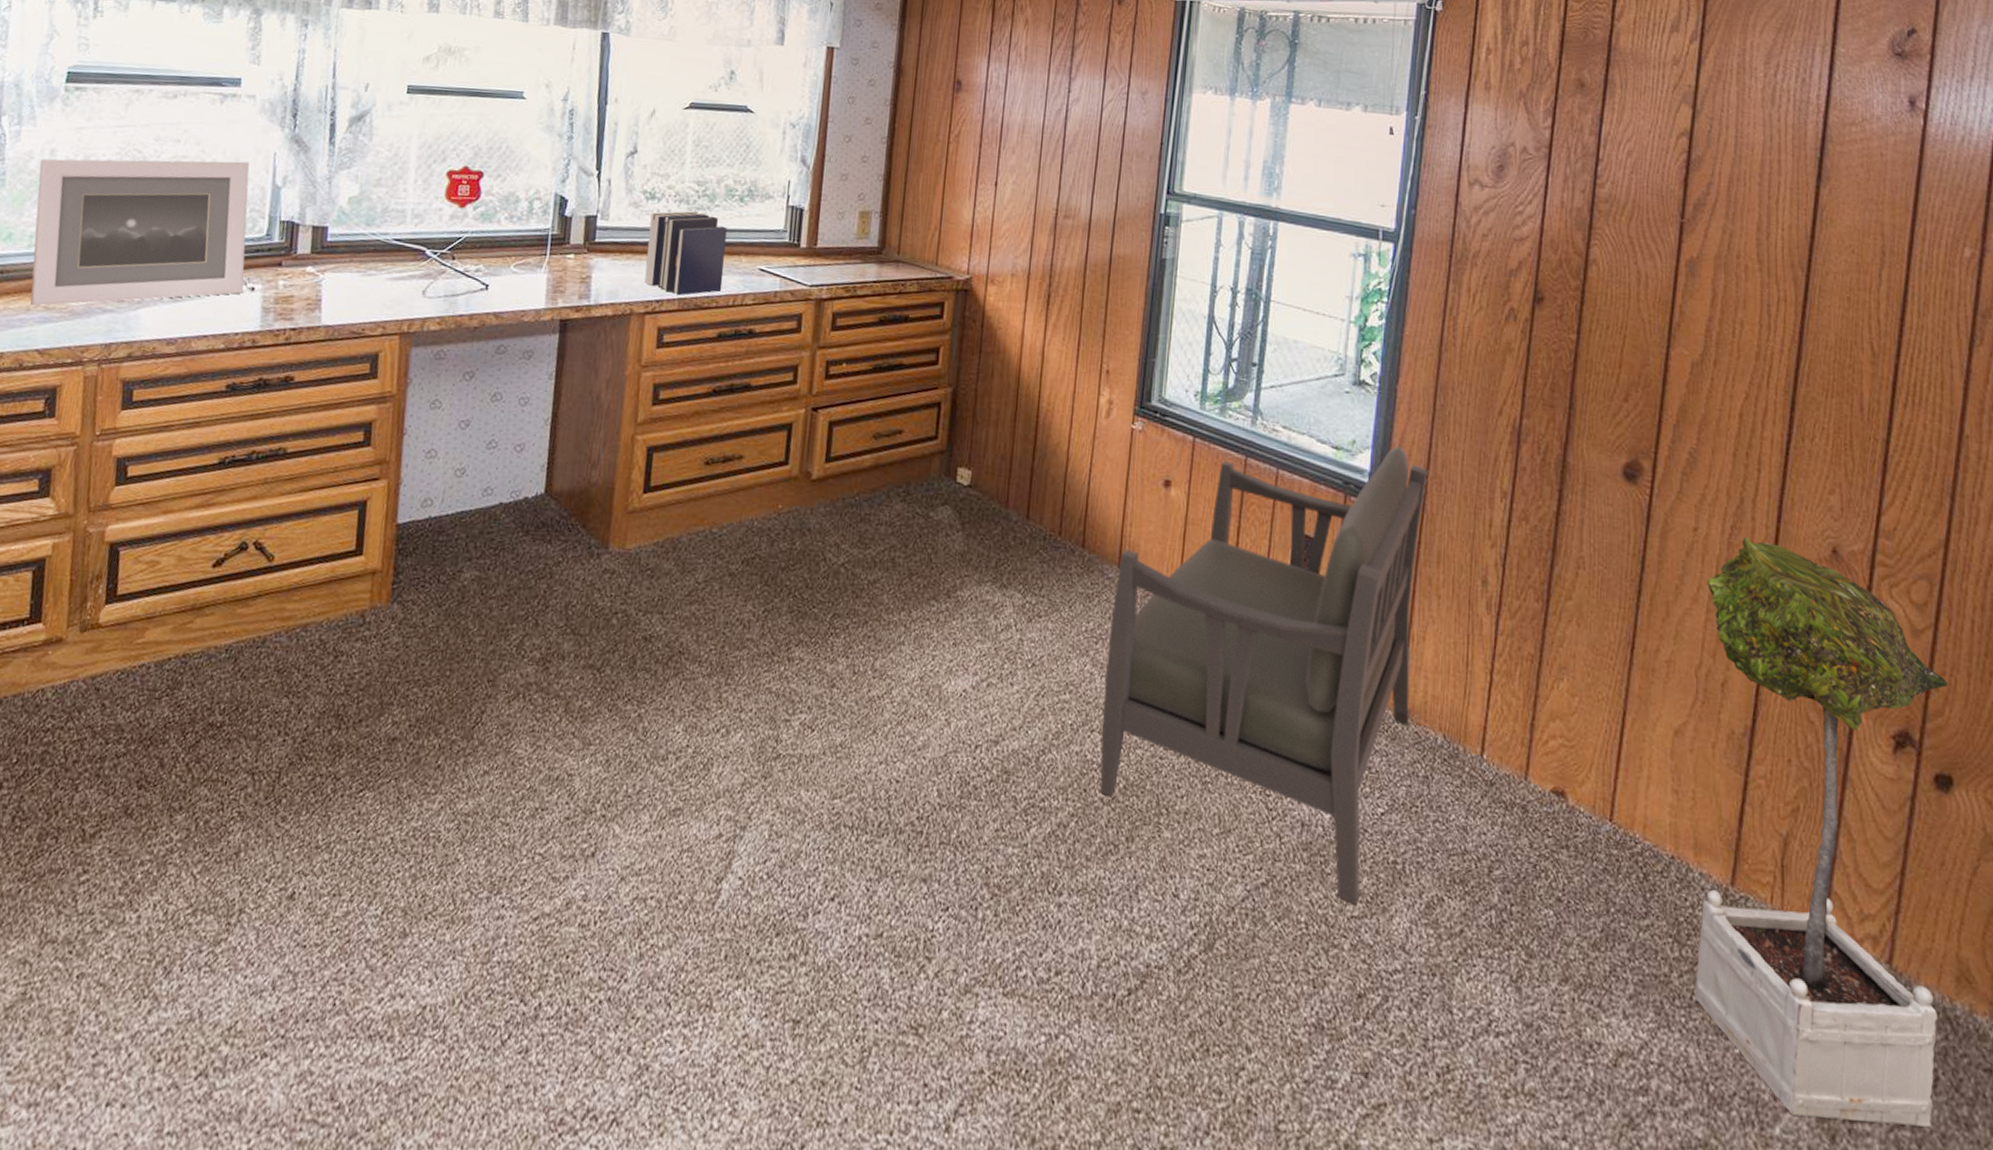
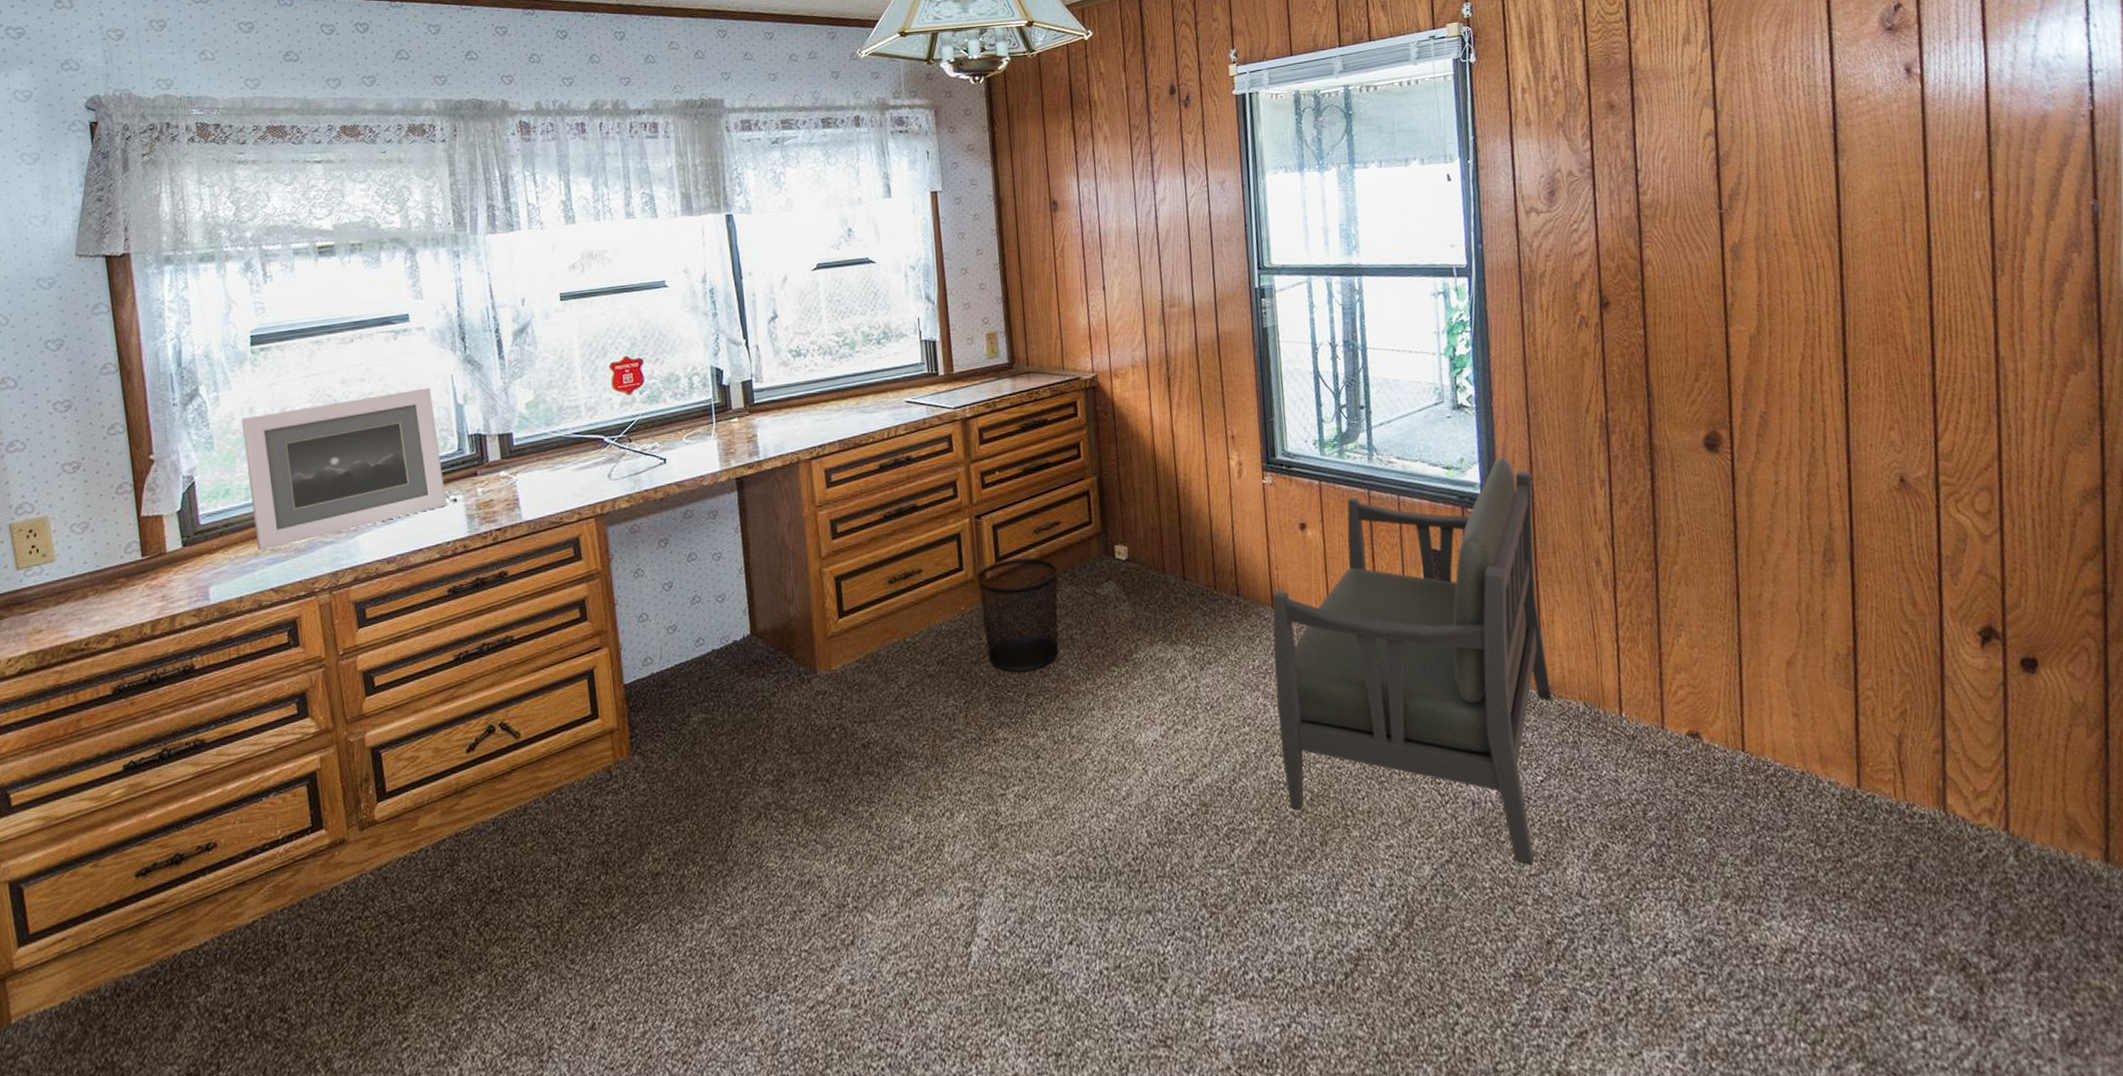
books: present [644,211,727,296] -> none [800,360,876,439]
waste bin: none [798,461,891,590] -> present [977,557,1059,673]
potted tree: present [1695,537,1949,1127] -> none [1794,481,2065,976]

